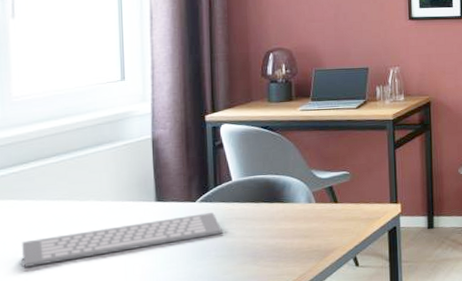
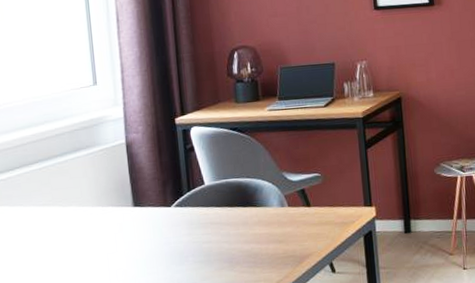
computer keyboard: present [22,212,222,267] -> none [14,217,198,272]

